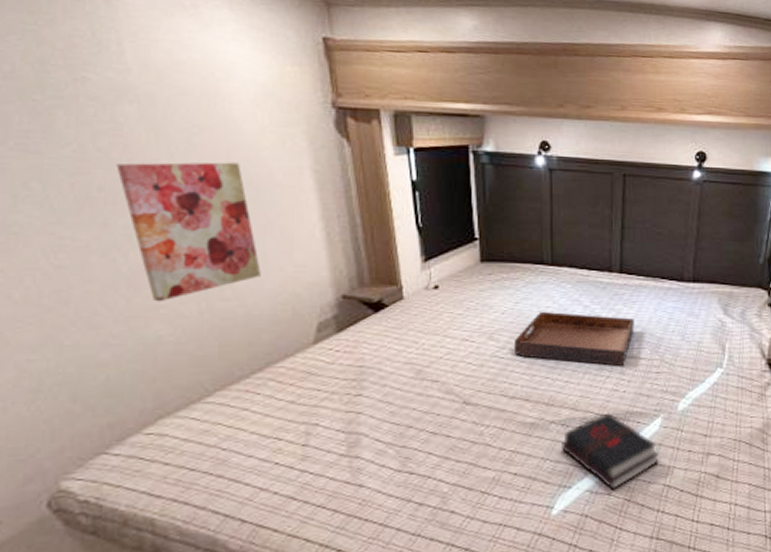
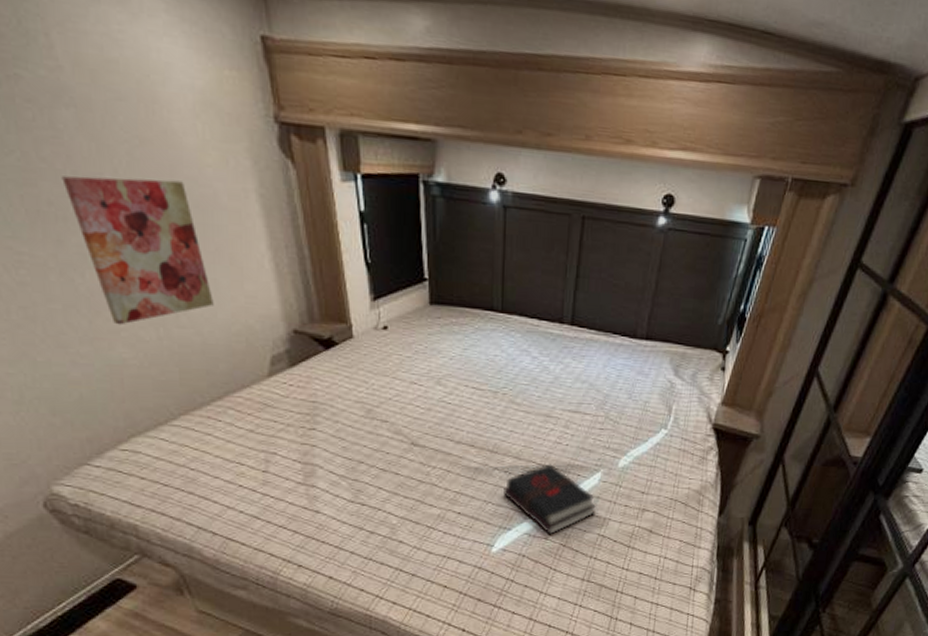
serving tray: present [513,311,635,366] -> none [461,359,582,420]

